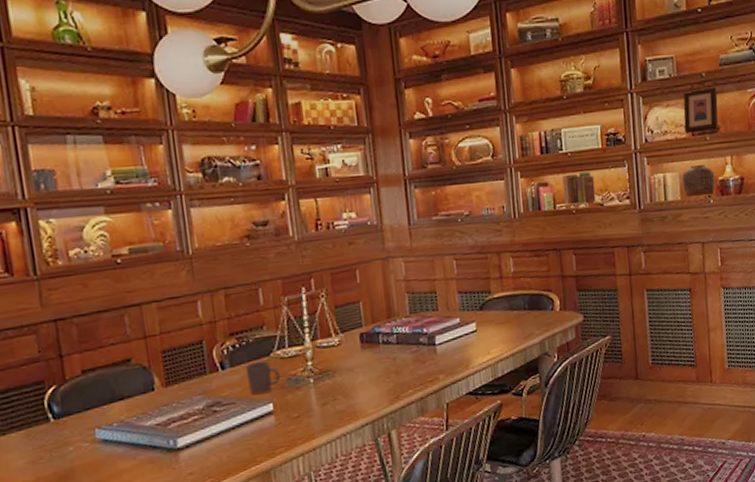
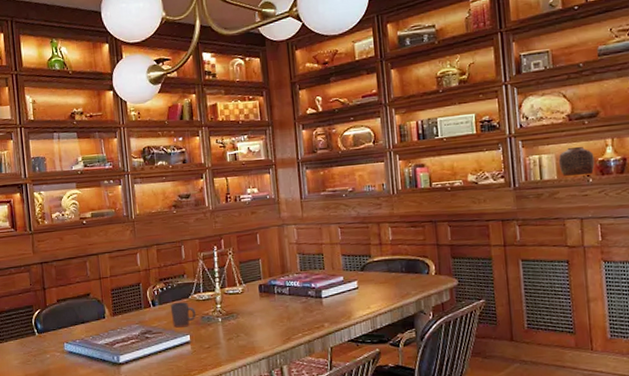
books: present [562,172,596,205] -> none [438,155,471,183]
picture frame: present [683,87,718,134] -> none [559,75,597,119]

